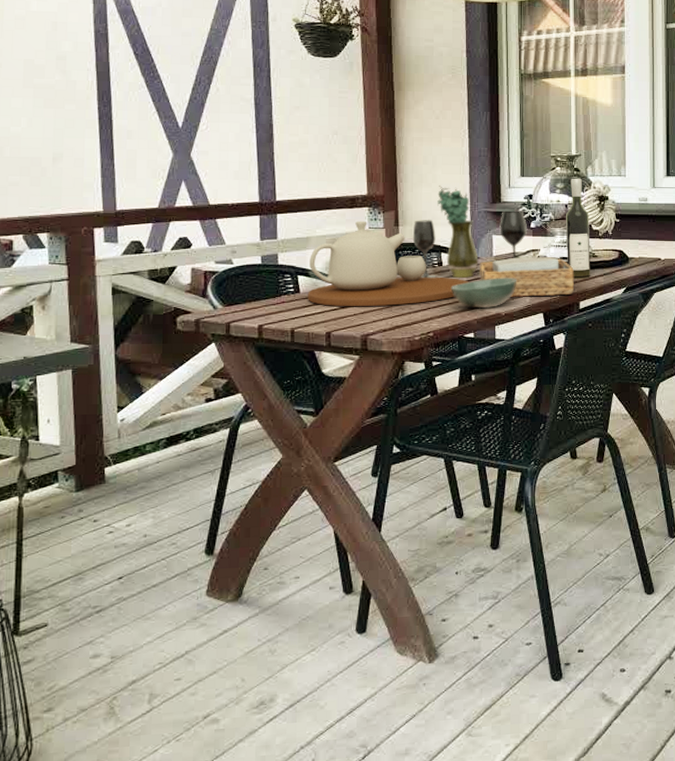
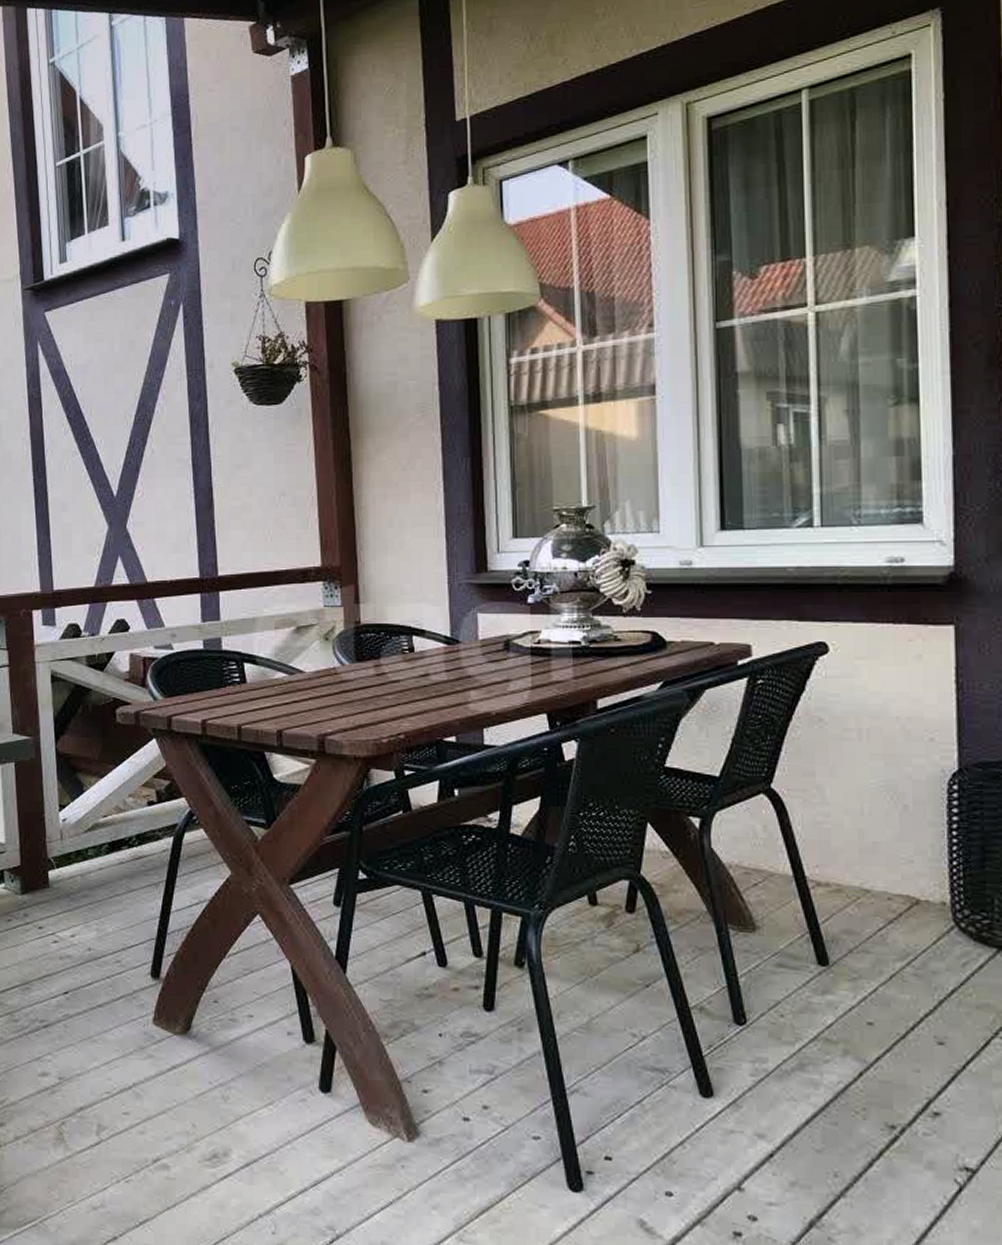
tea set: present [308,220,469,307] -> none [255,597,448,701]
wine glass: present [412,220,437,278] -> none [376,595,407,667]
vase: present [437,186,479,279] -> none [406,553,460,668]
soup bowl: present [452,278,517,308] -> none [426,667,511,705]
napkin holder: present [480,256,575,298] -> none [462,640,590,693]
wineglass: present [499,210,527,258] -> none [486,581,523,642]
bottle: present [566,178,590,280] -> none [576,537,611,671]

